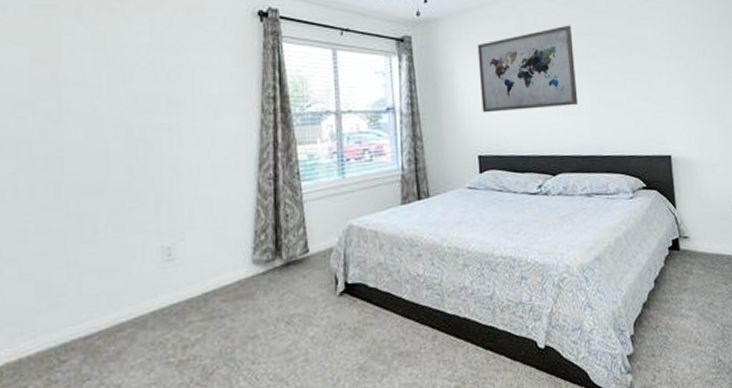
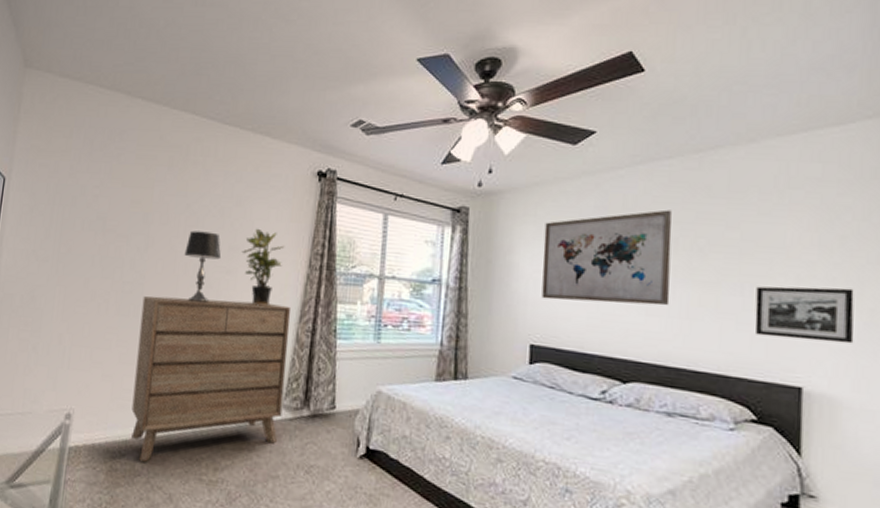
dresser: none [64,155,253,363] -> present [131,296,291,462]
table lamp: none [112,87,160,169] -> present [184,230,222,304]
potted plant: none [183,77,233,161] -> present [241,228,285,307]
picture frame: none [634,75,698,120] -> present [754,286,855,344]

